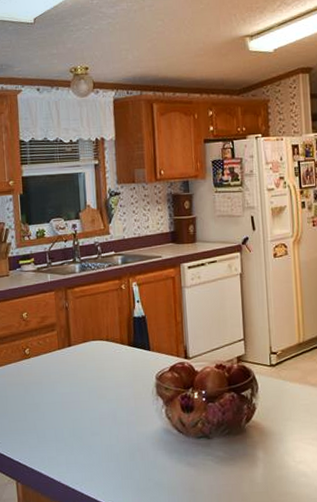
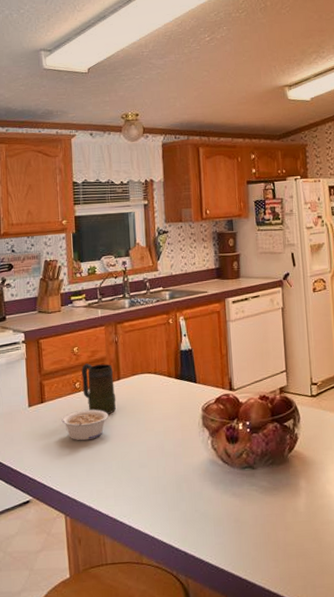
legume: none [11,376,59,408] -> present [61,409,108,441]
mug: none [31,329,67,381] -> present [81,363,116,414]

